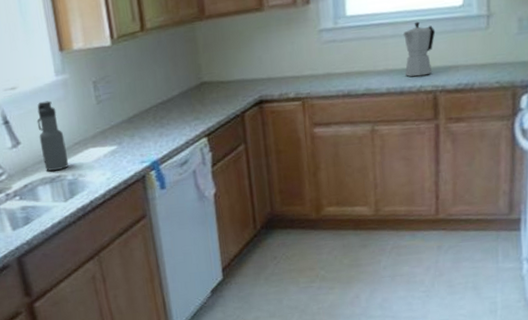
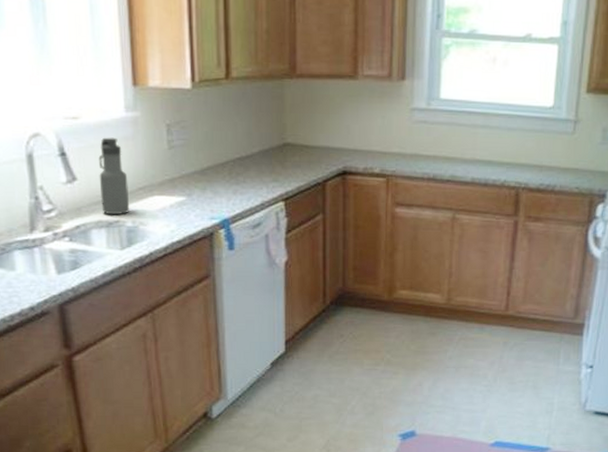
moka pot: present [402,21,436,77] -> none [490,116,525,171]

